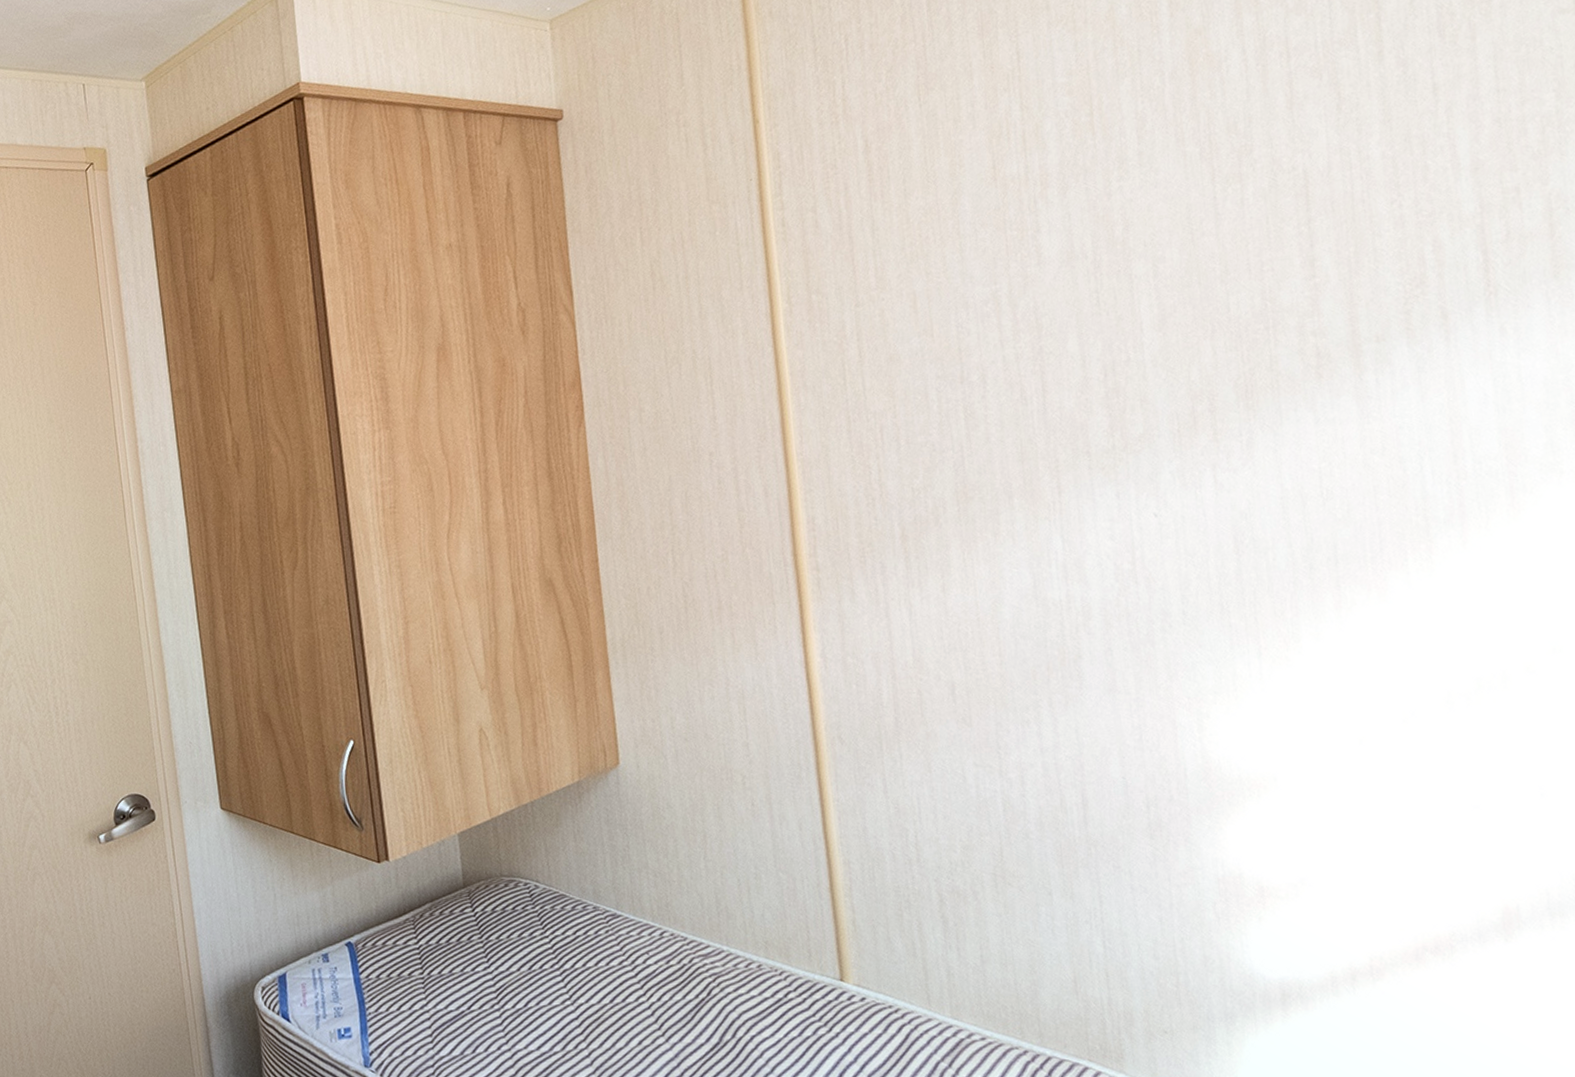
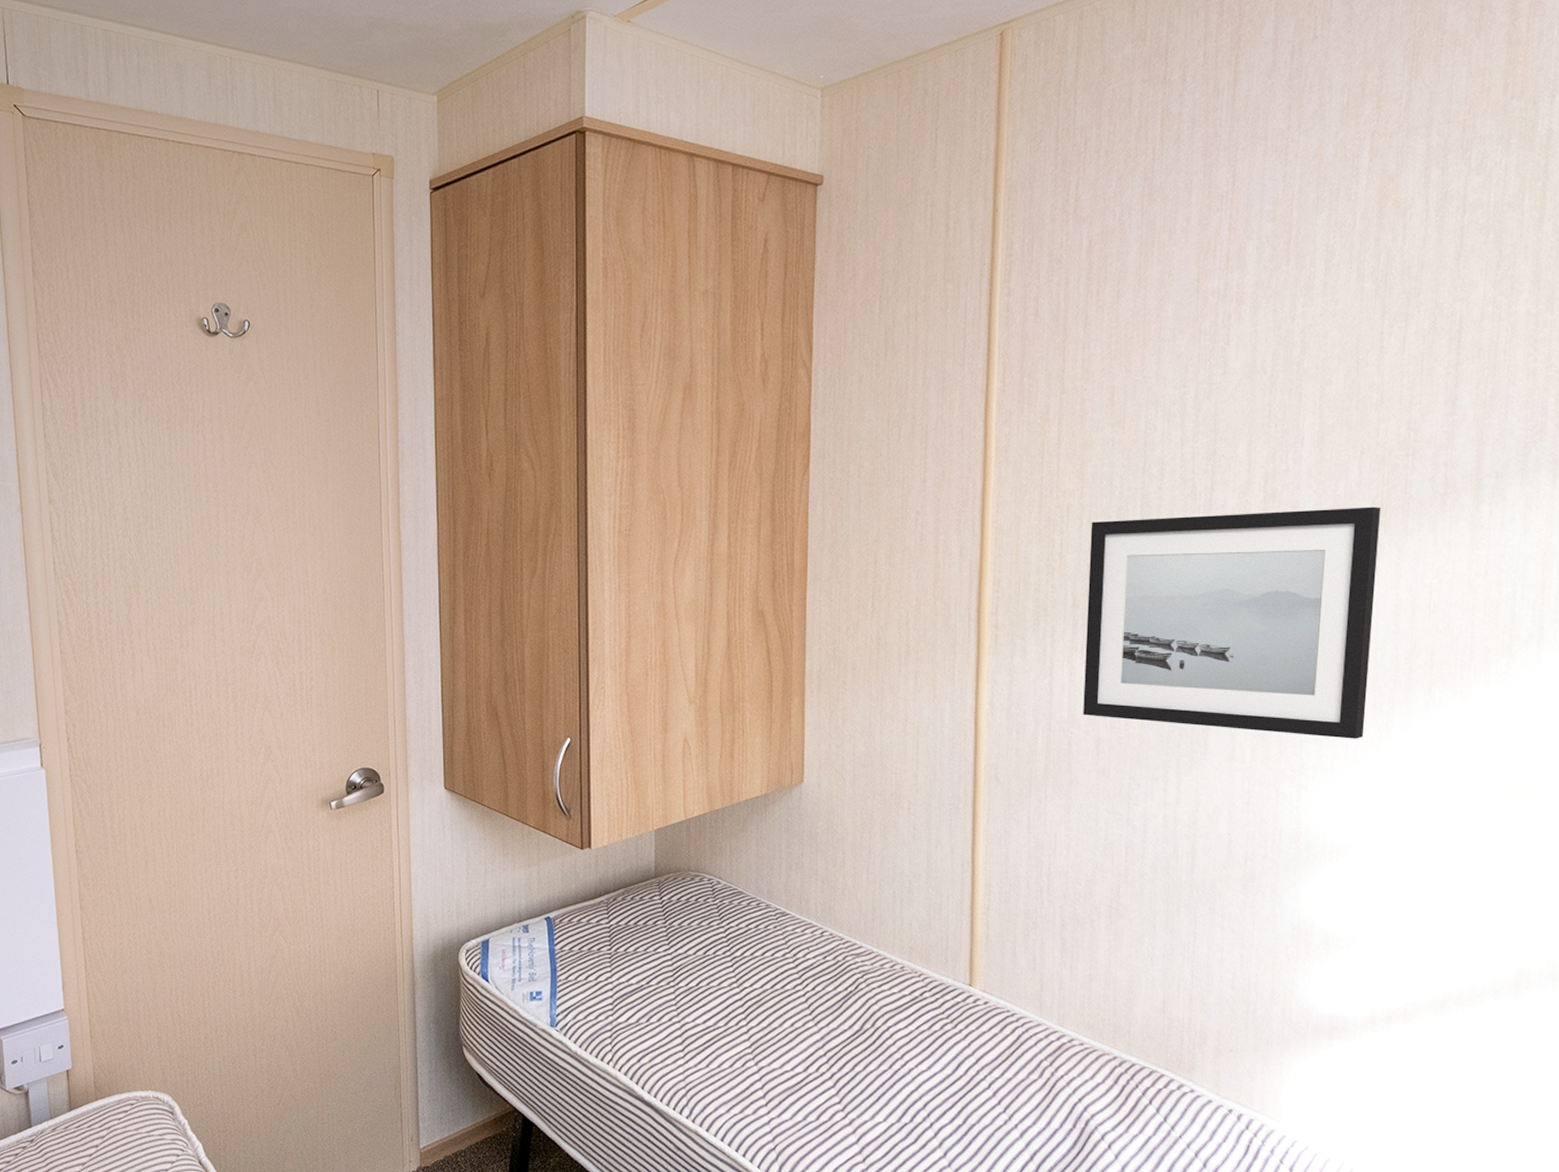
wall art: none [910,389,1267,659] -> present [1083,507,1381,739]

